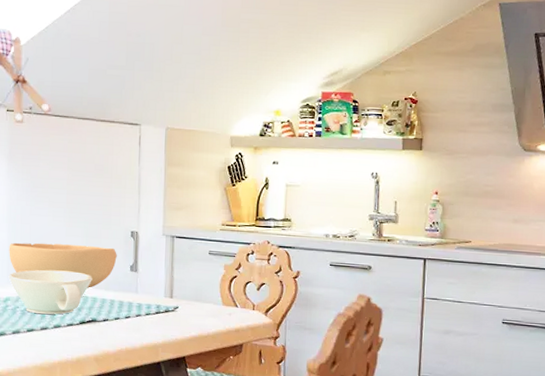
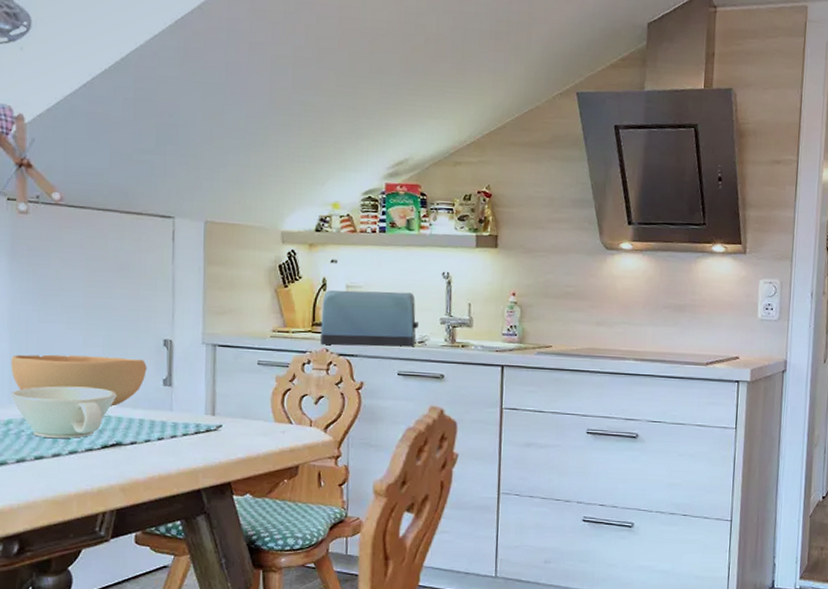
toaster: none [263,188,349,241] -> present [320,290,418,347]

